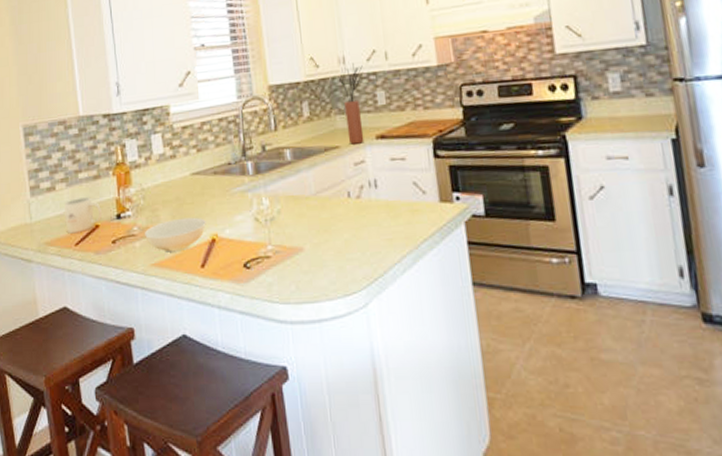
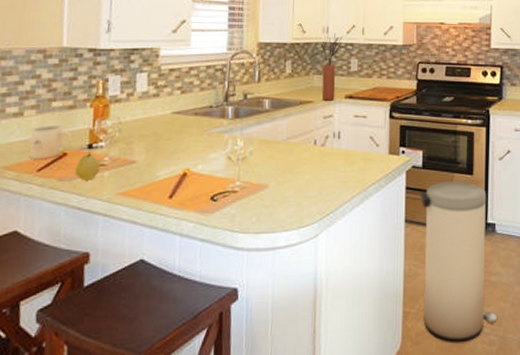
fruit: none [109,223,131,253] -> present [75,153,100,180]
bowl: present [144,217,206,252] -> none [114,152,180,183]
pedal bin: none [488,230,620,440] -> present [421,181,498,343]

